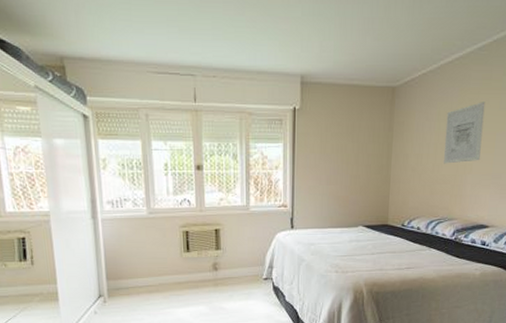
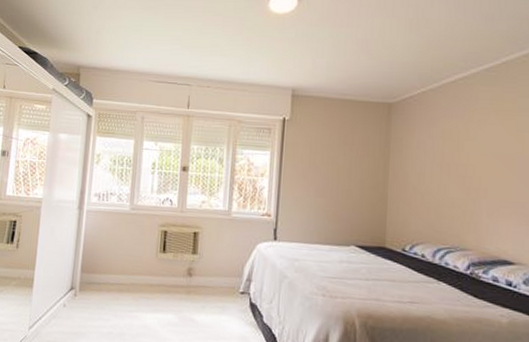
wall art: present [443,102,486,164] -> none [450,122,498,186]

